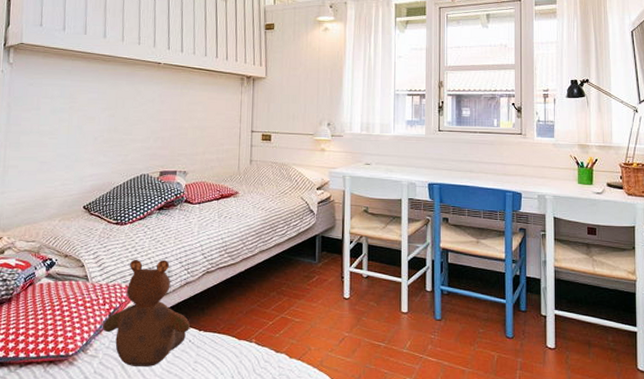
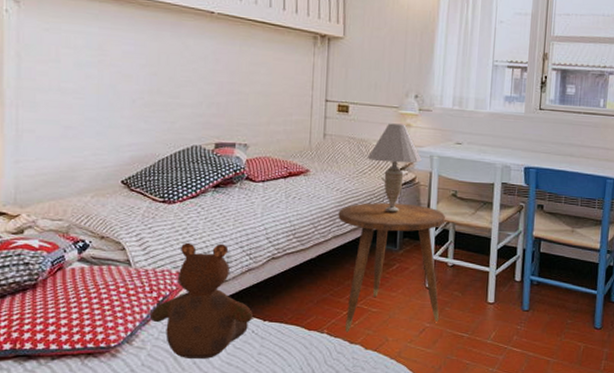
side table: none [263,219,359,342] -> present [338,202,446,333]
table lamp: none [288,148,335,227] -> present [368,123,422,212]

